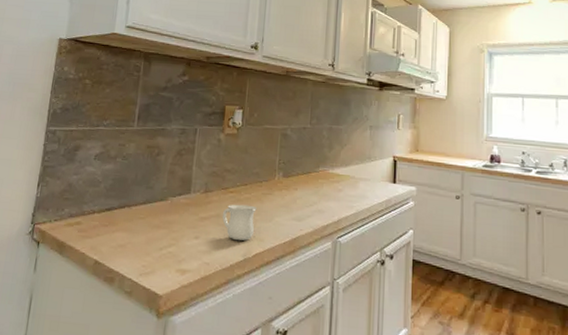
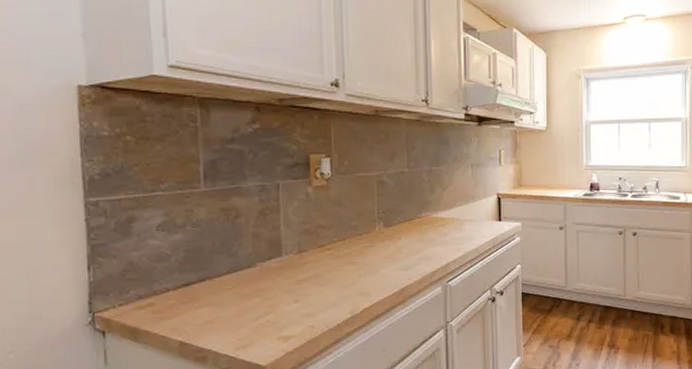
mug: present [222,204,257,241] -> none [321,260,359,298]

